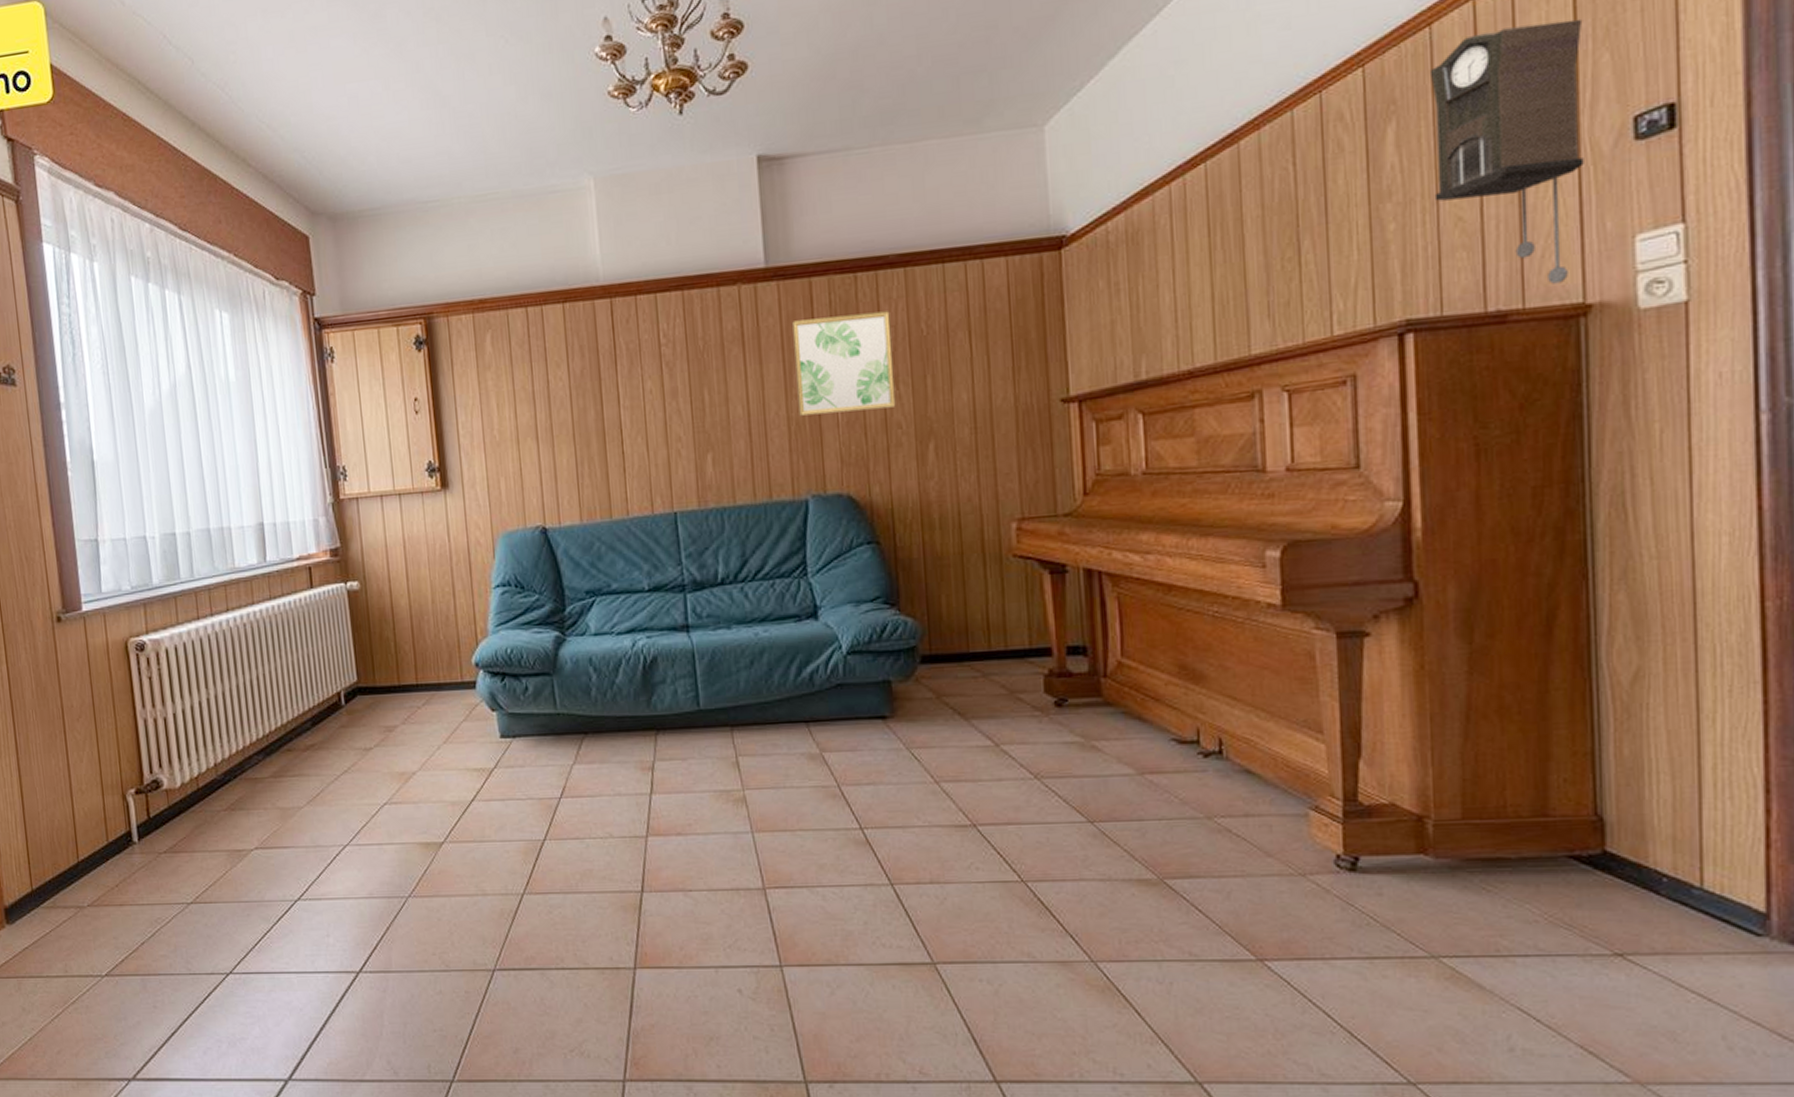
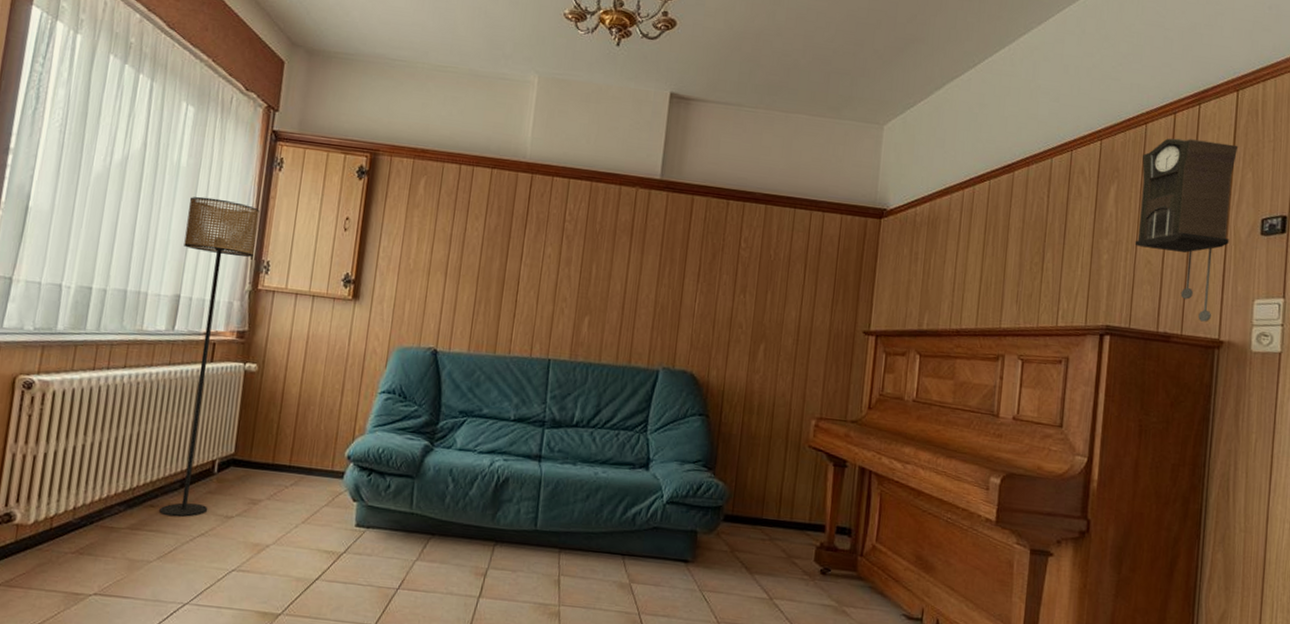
floor lamp: none [247,408,345,758] -> present [159,196,260,517]
wall art: present [792,311,896,416] -> none [665,226,749,311]

